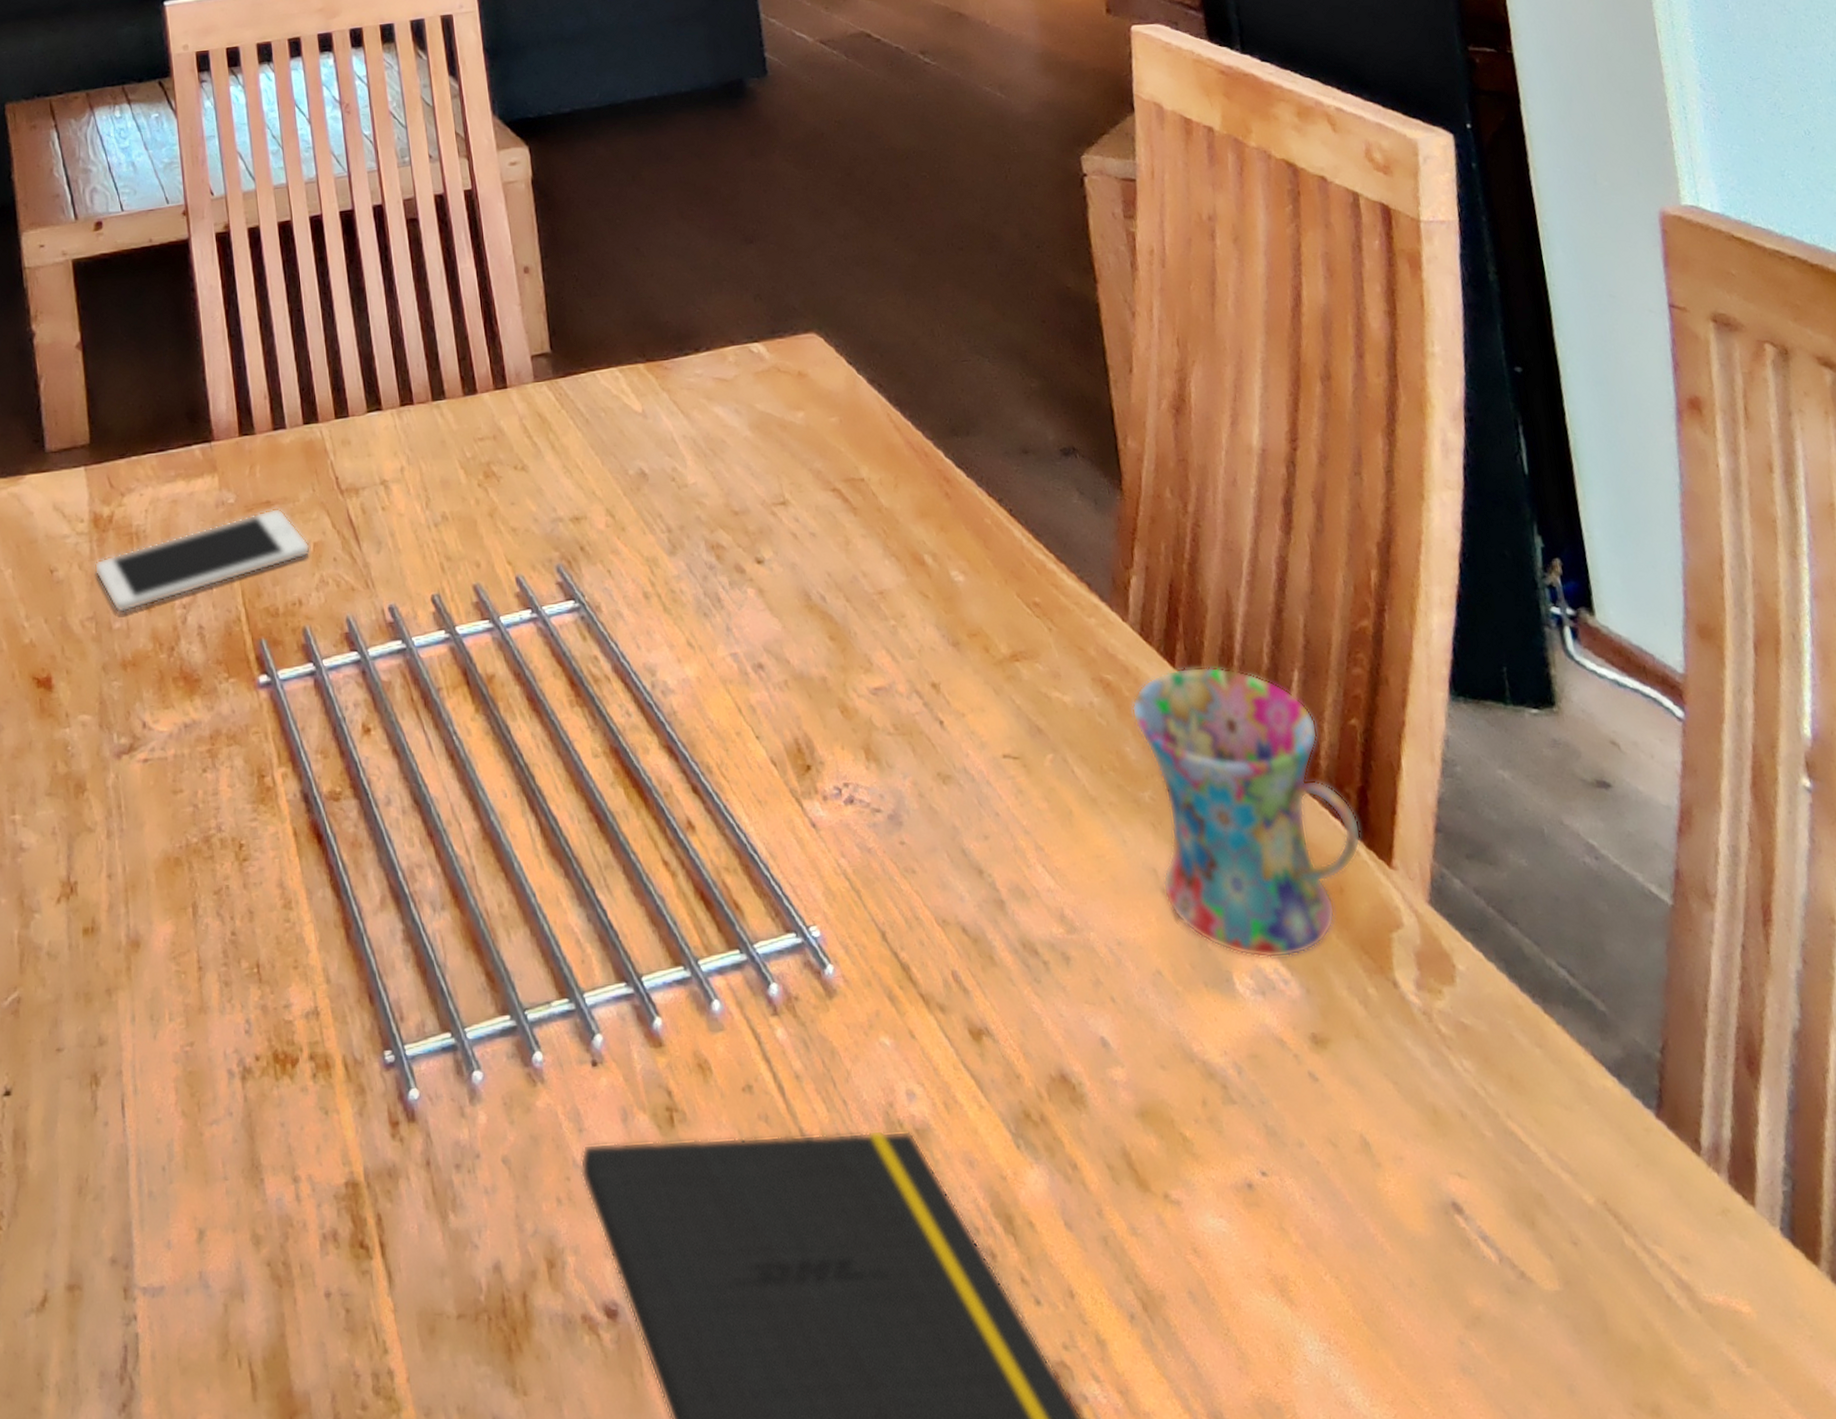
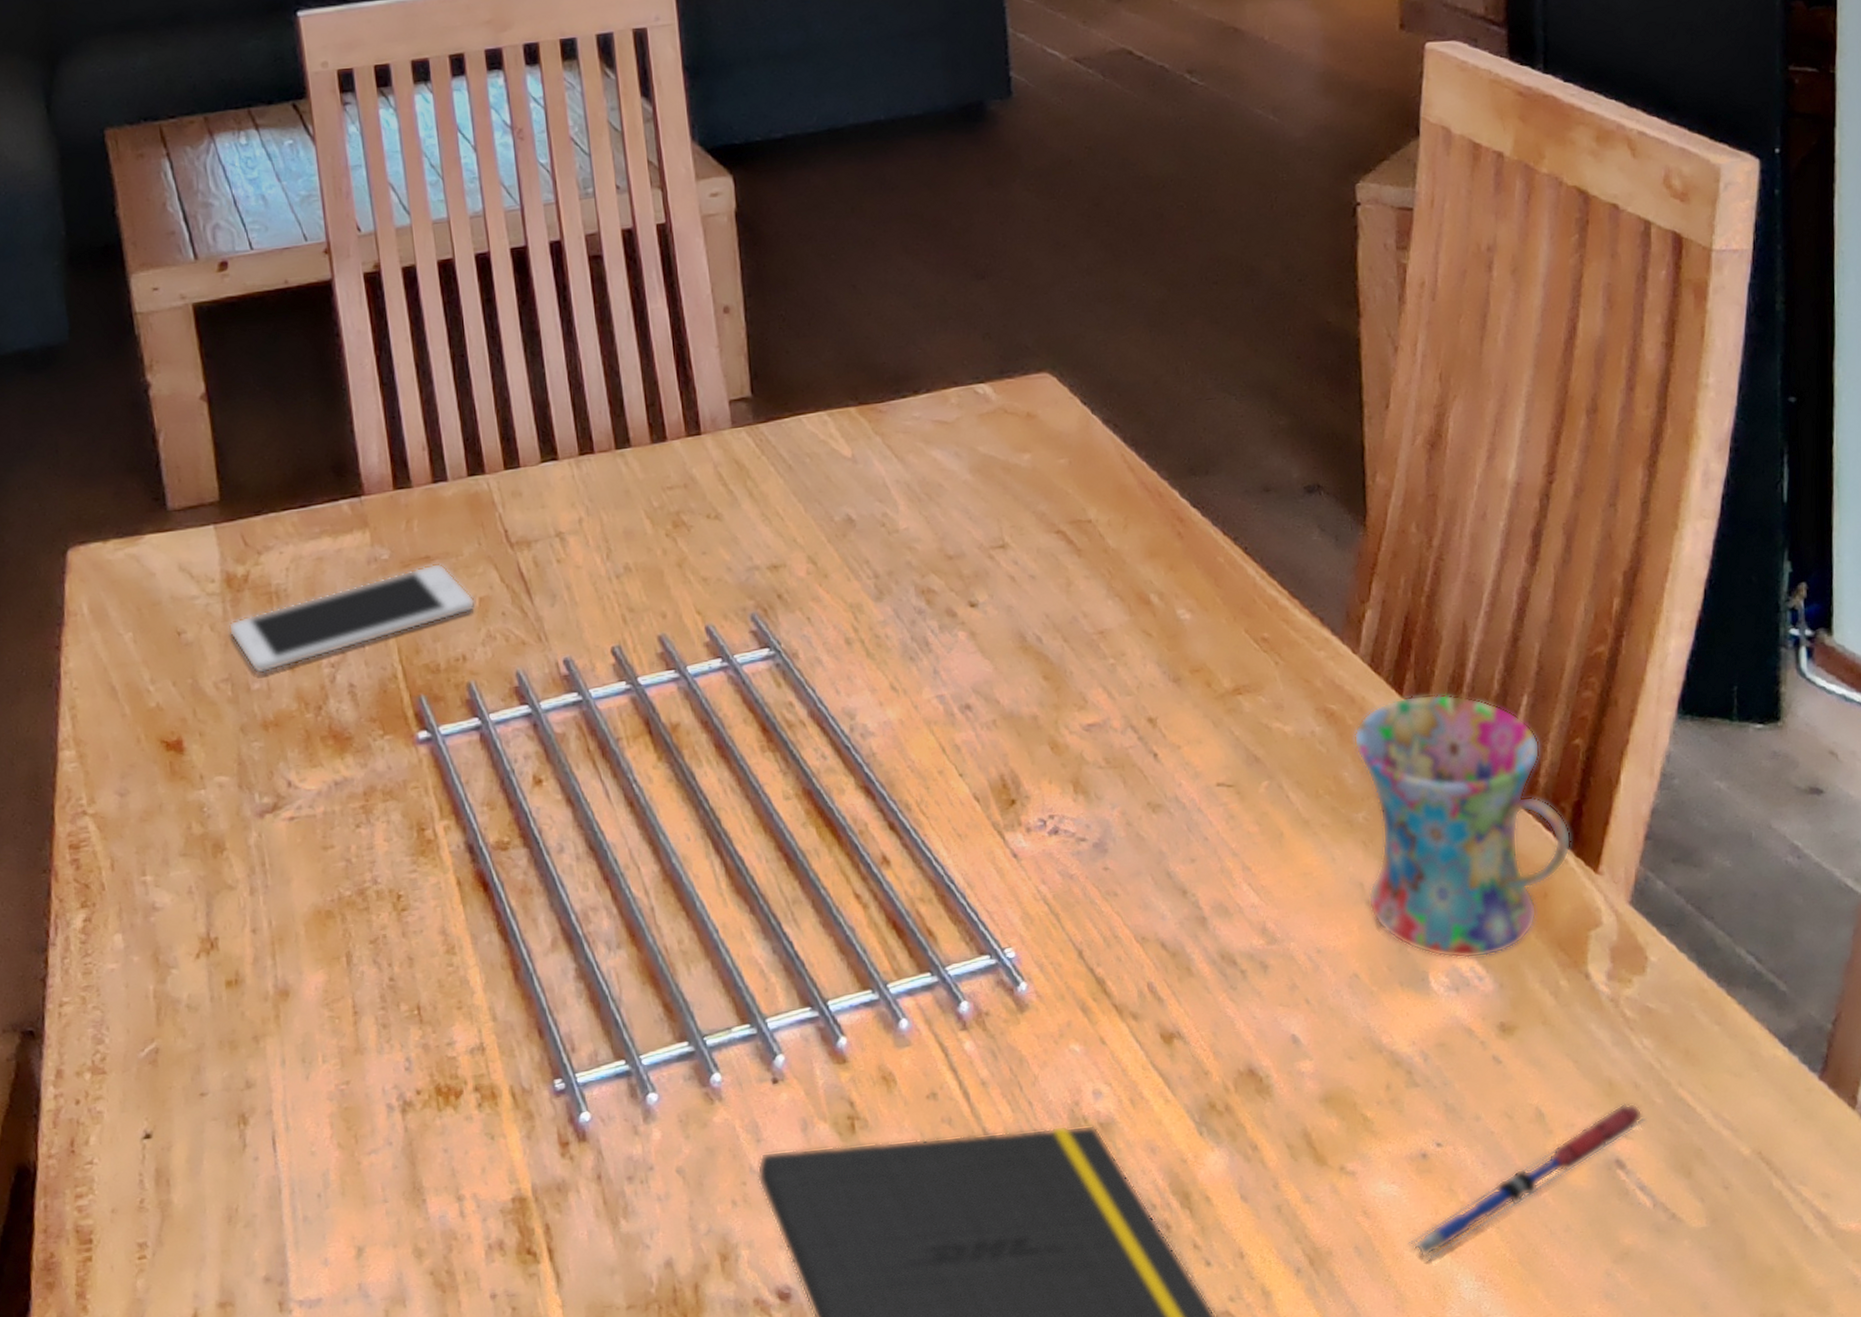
pen: none [1243,1134,1479,1314] -> present [1408,1102,1647,1261]

